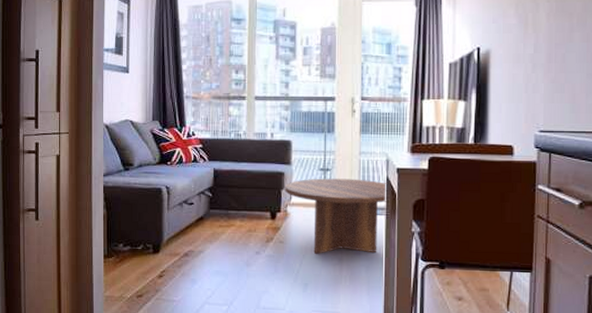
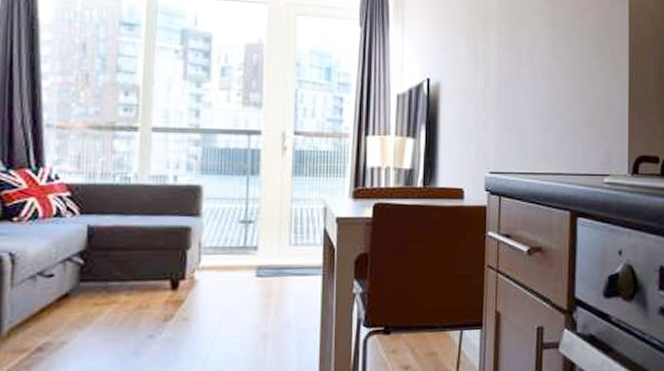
coffee table: present [284,178,388,254] -> none [191,232,325,331]

